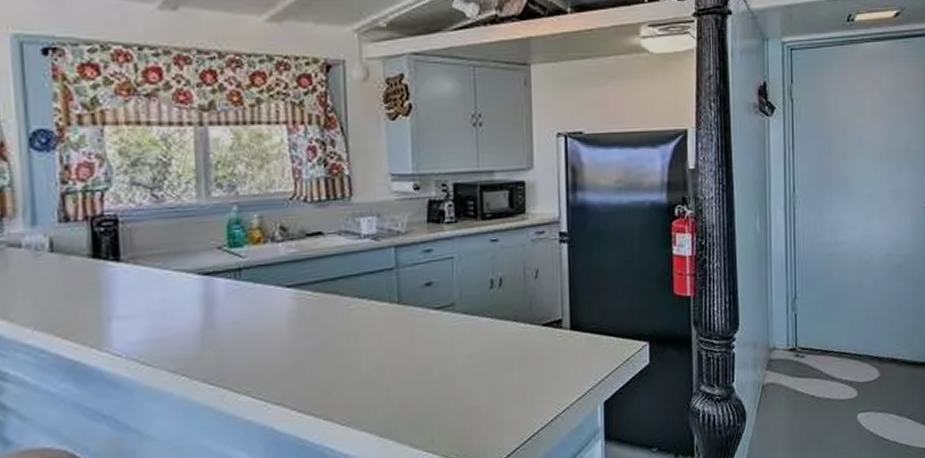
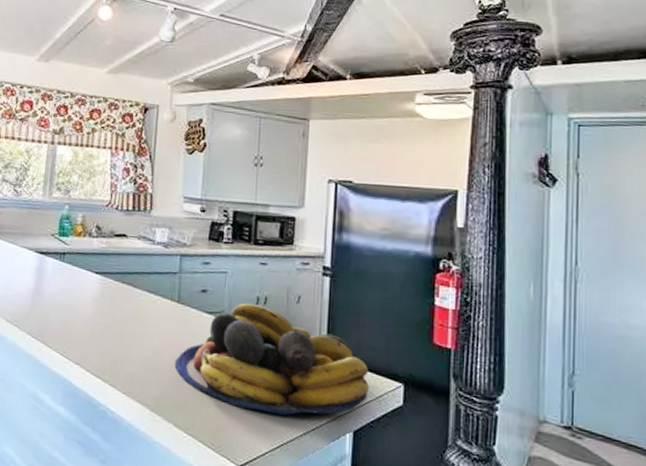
fruit bowl: none [402,288,616,408] -> present [174,303,369,416]

